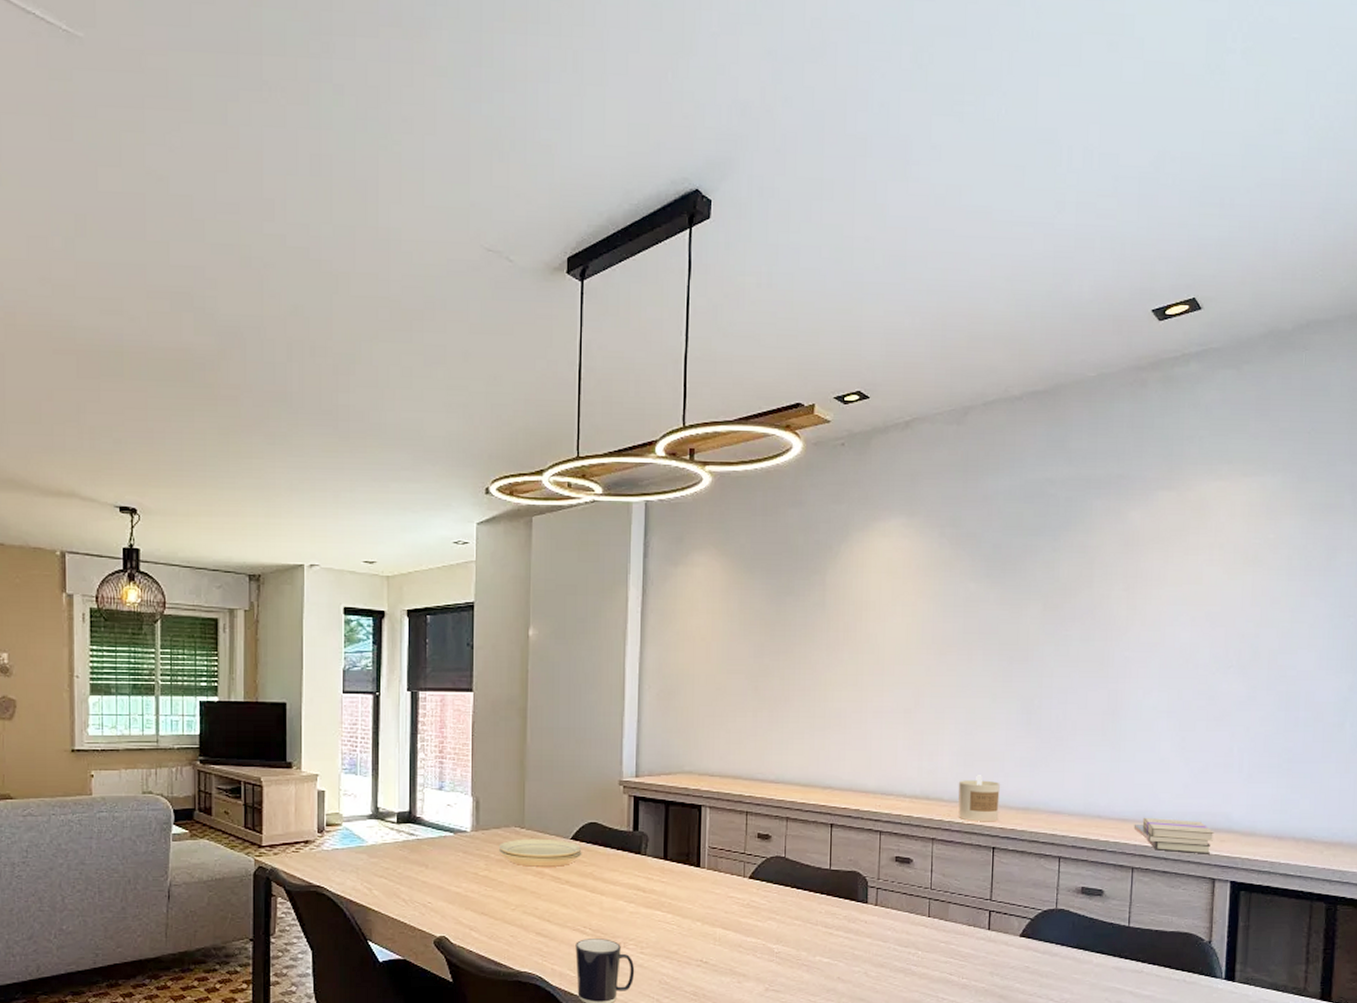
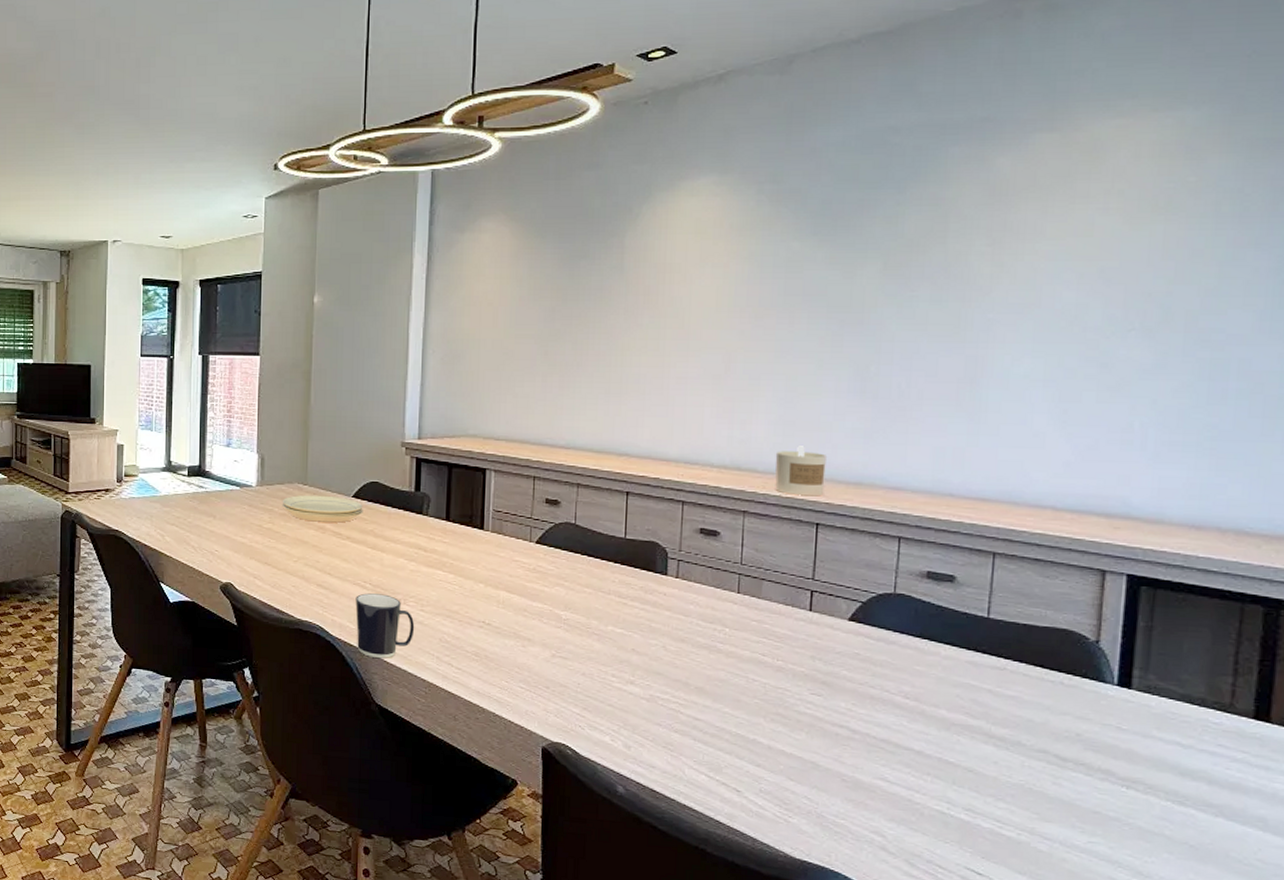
books: present [1133,817,1214,854] -> none [996,497,1106,542]

